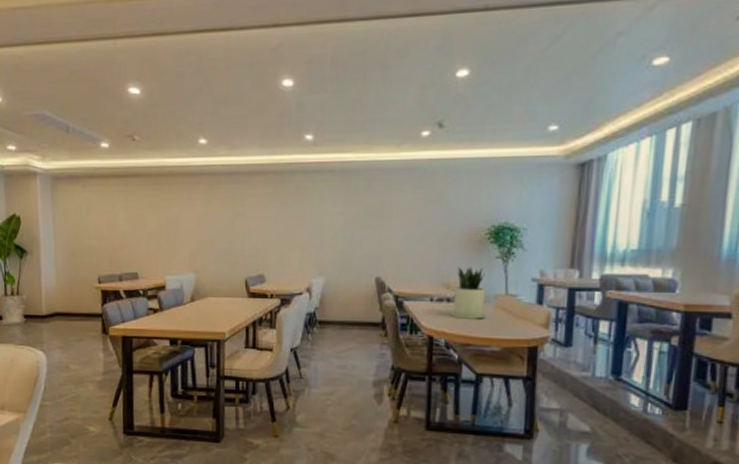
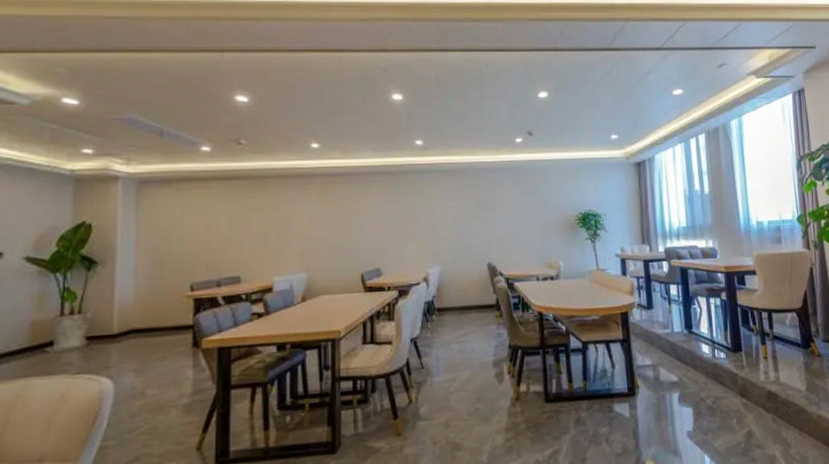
planter: present [450,266,487,319] -> none [555,248,585,294]

